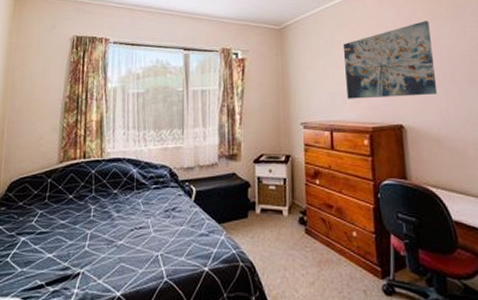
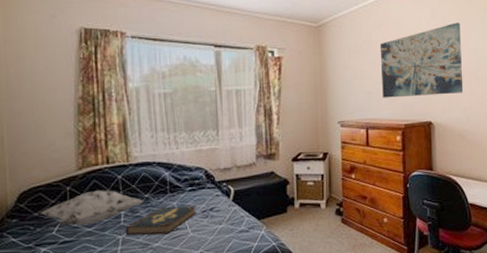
decorative pillow: none [25,183,112,218] -> present [41,190,144,226]
book: none [93,203,160,232] -> present [125,206,197,236]

